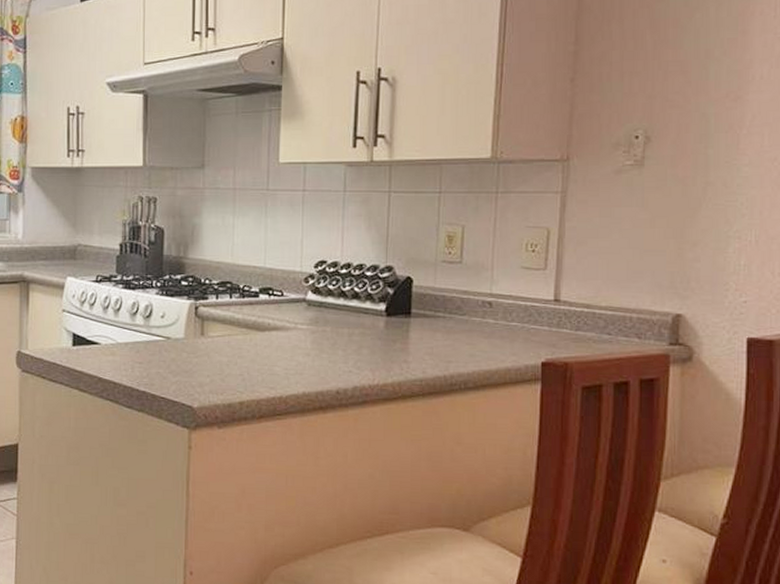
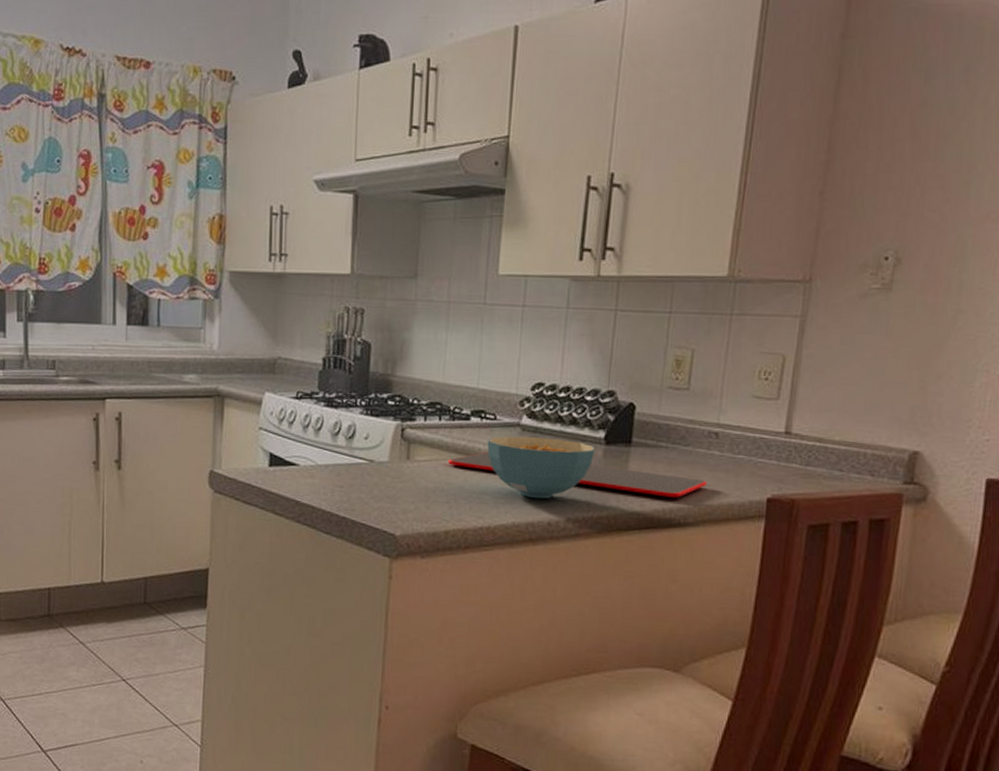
cutting board: none [239,325,484,364] -> present [447,451,708,498]
cereal bowl: none [276,311,377,368] -> present [487,436,595,499]

